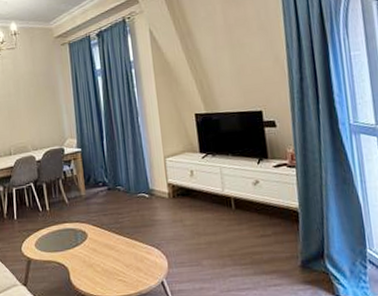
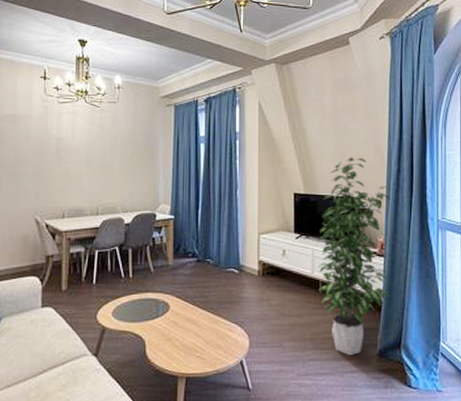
indoor plant: none [224,70,306,270] -> present [317,157,391,356]

